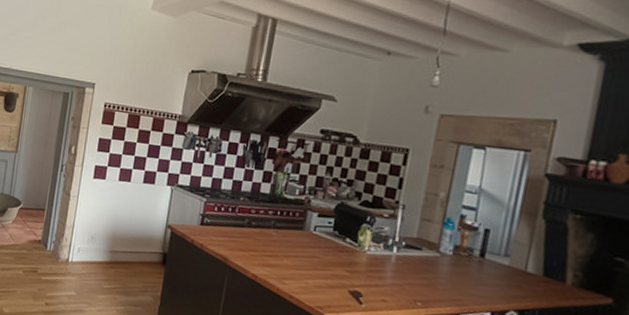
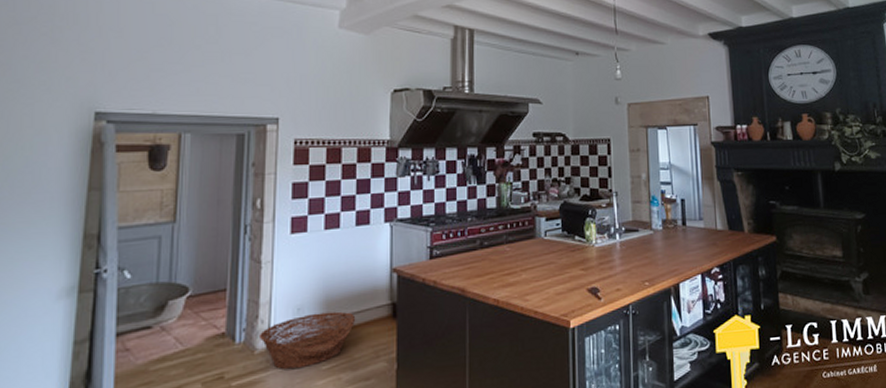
basket: none [62,243,134,283] -> present [258,311,356,369]

